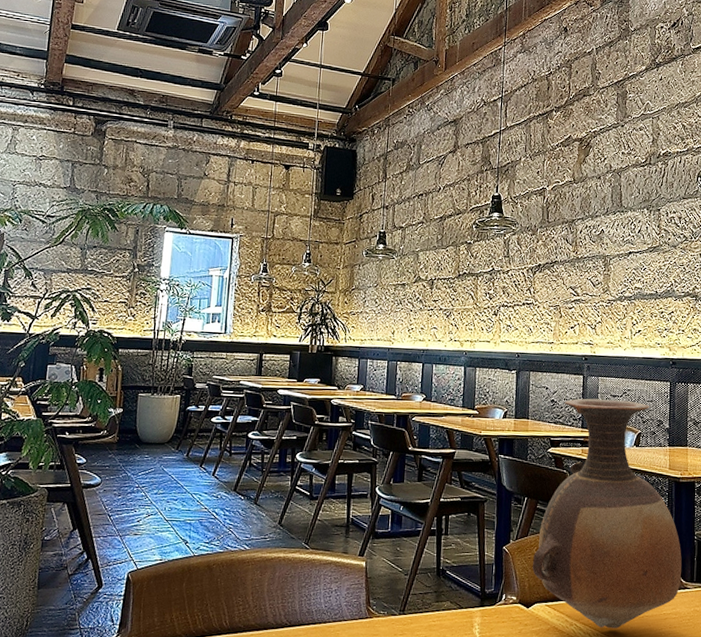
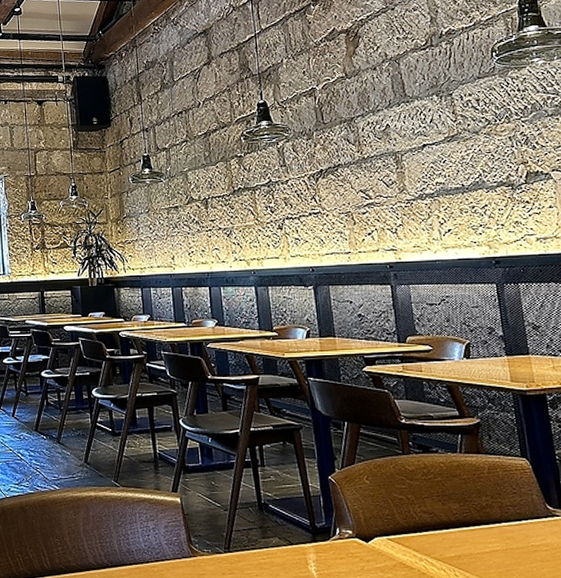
vase: present [532,398,682,629] -> none [364,308,547,563]

